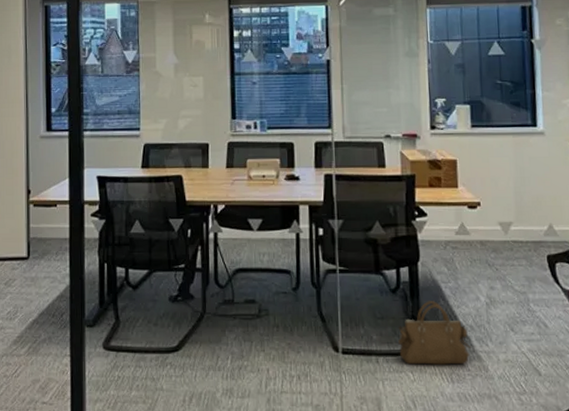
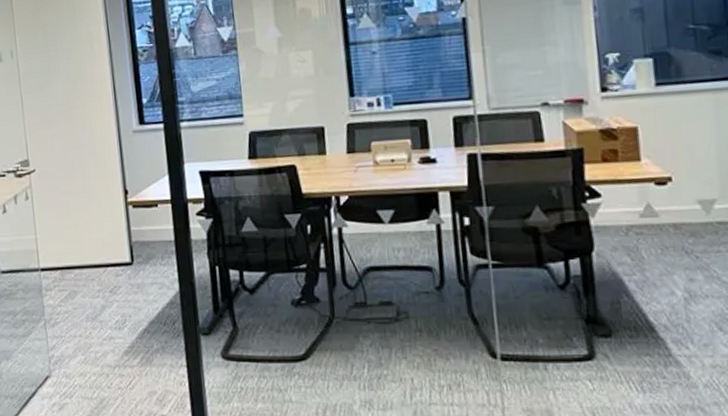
shoulder bag: present [398,301,471,365] -> none [569,297,666,372]

